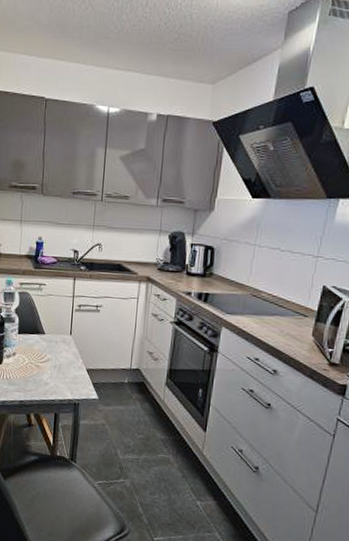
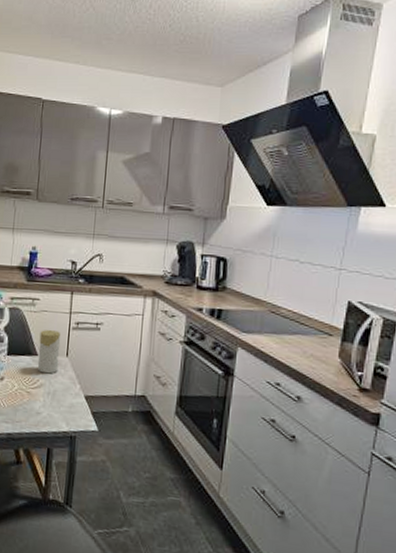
candle: none [45,312,66,350] -> present [37,330,61,374]

